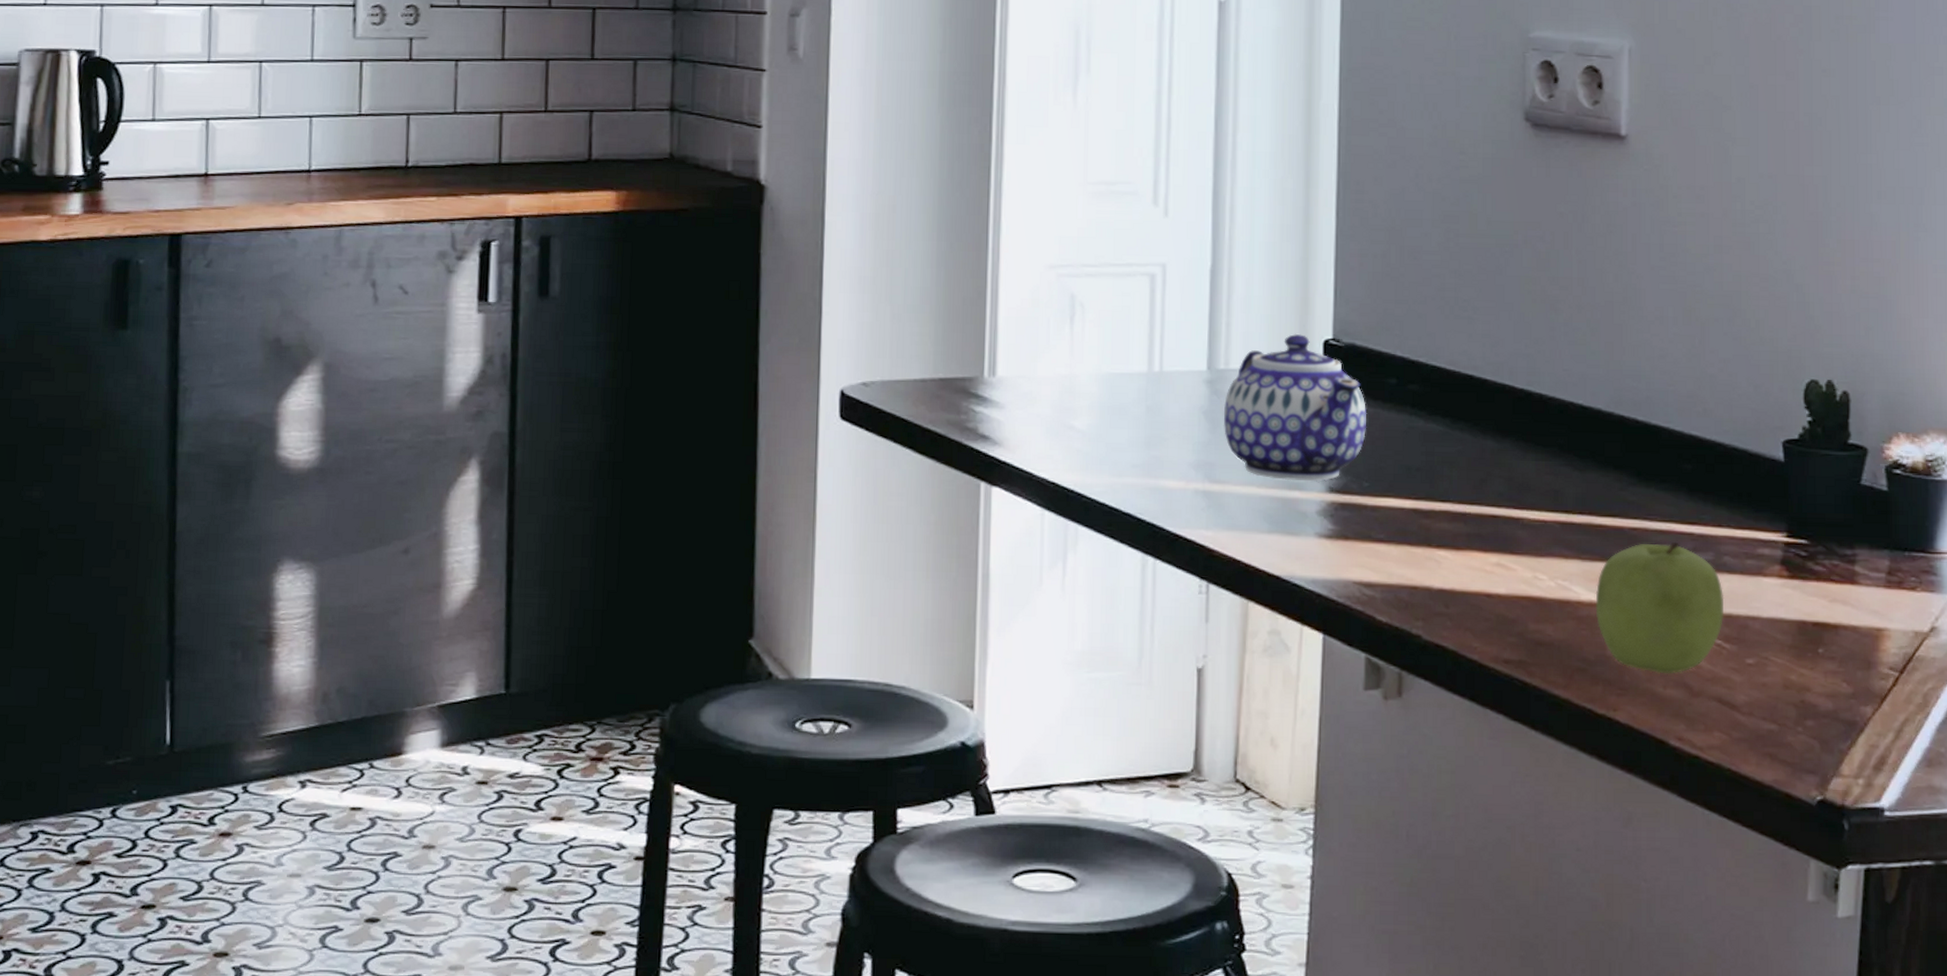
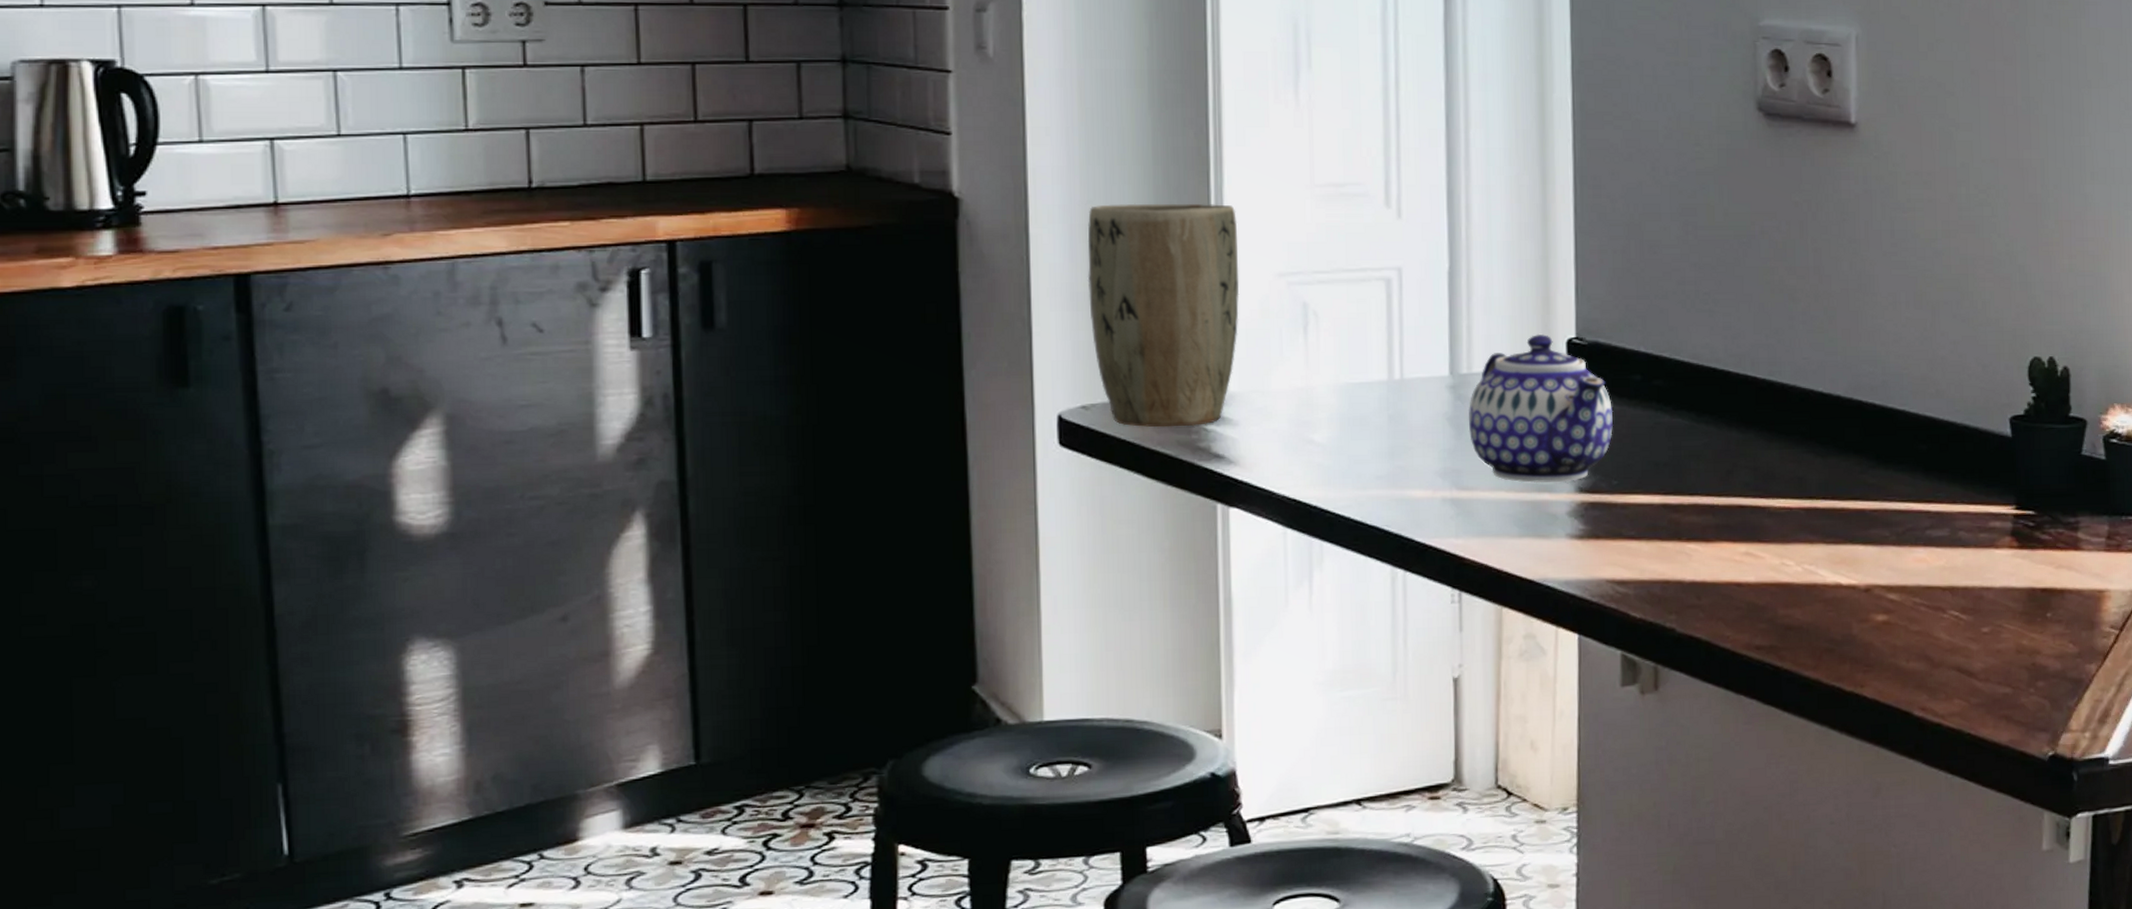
plant pot: none [874,195,1014,408] -> present [1087,203,1240,428]
fruit: present [1595,541,1725,674] -> none [1840,520,1961,649]

